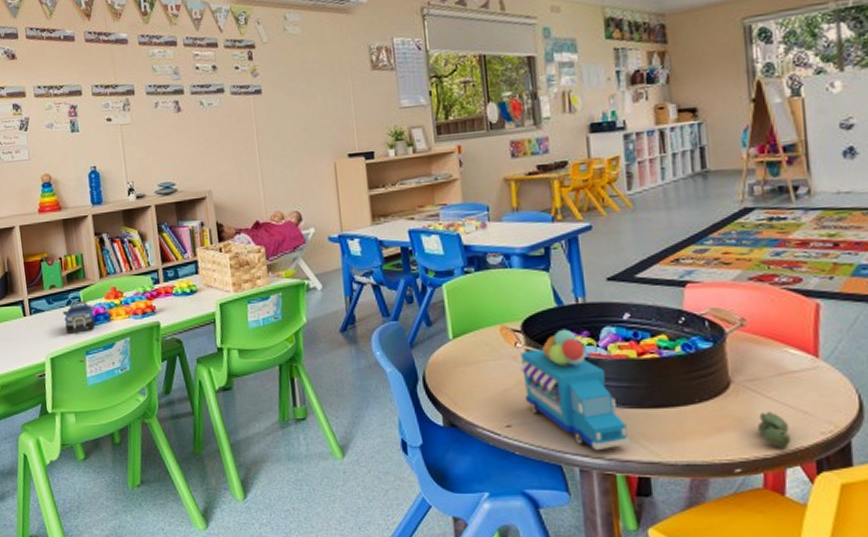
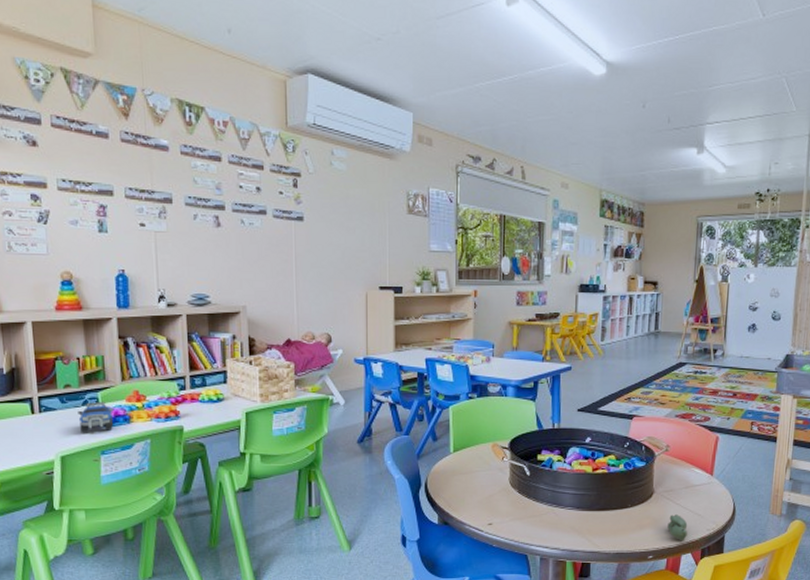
toy truck: present [518,329,630,451] -> none [503,448,579,543]

